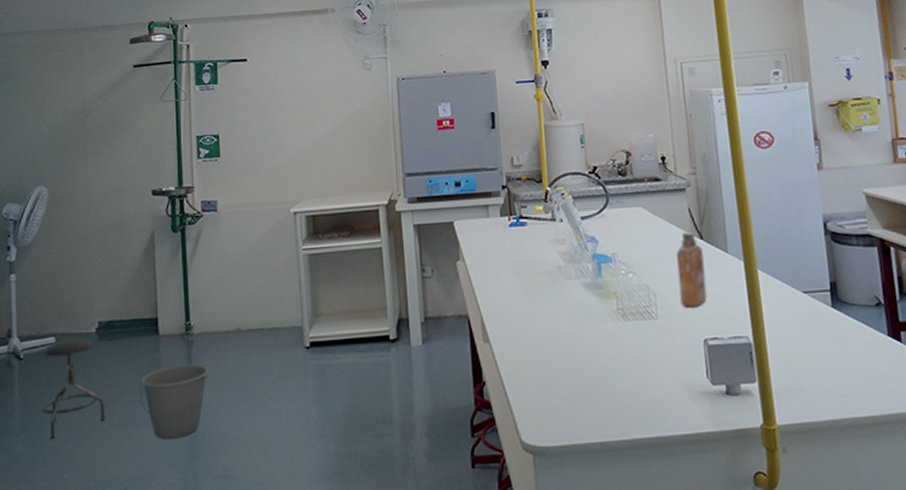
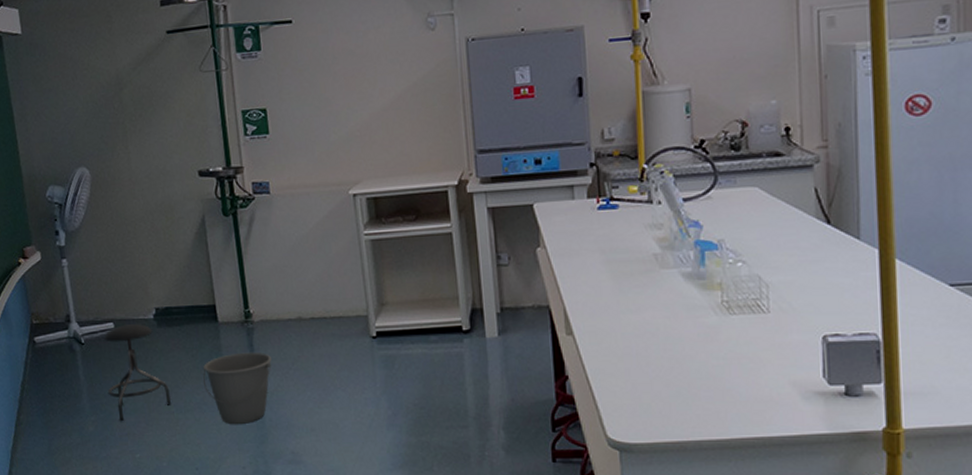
flask: present [676,232,708,308] -> none [795,215,831,301]

